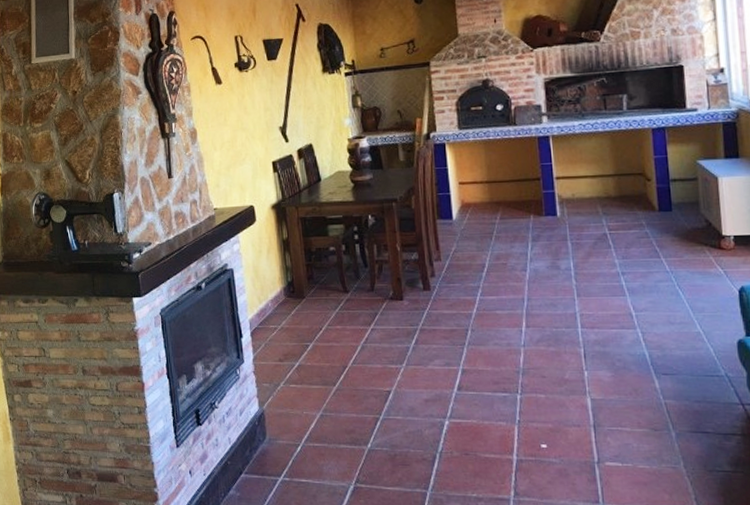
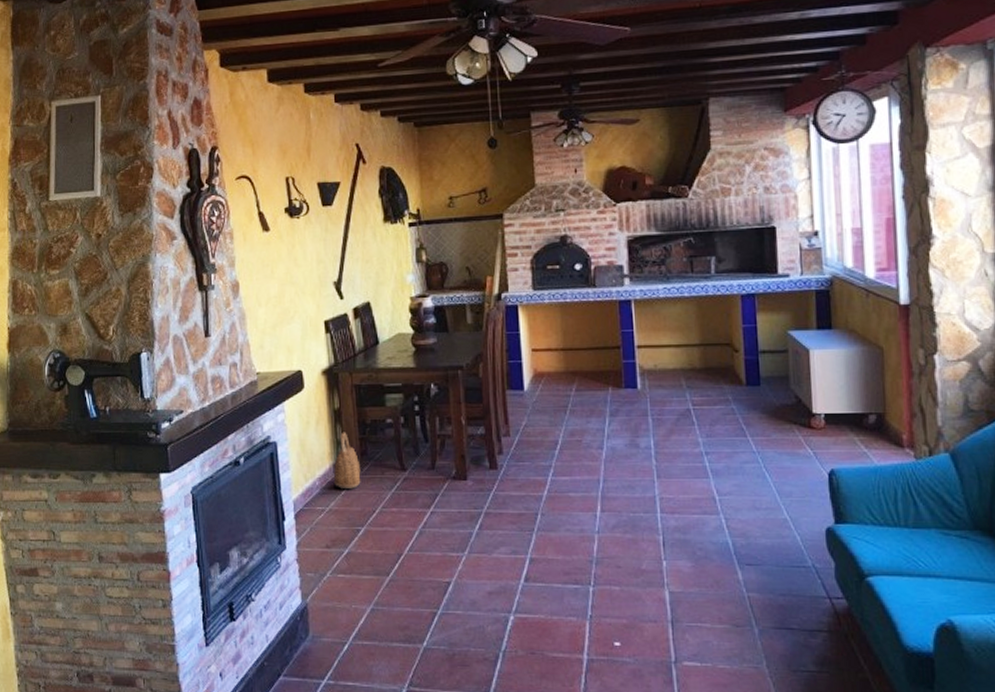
basket: none [284,259,309,309] -> present [334,432,361,489]

